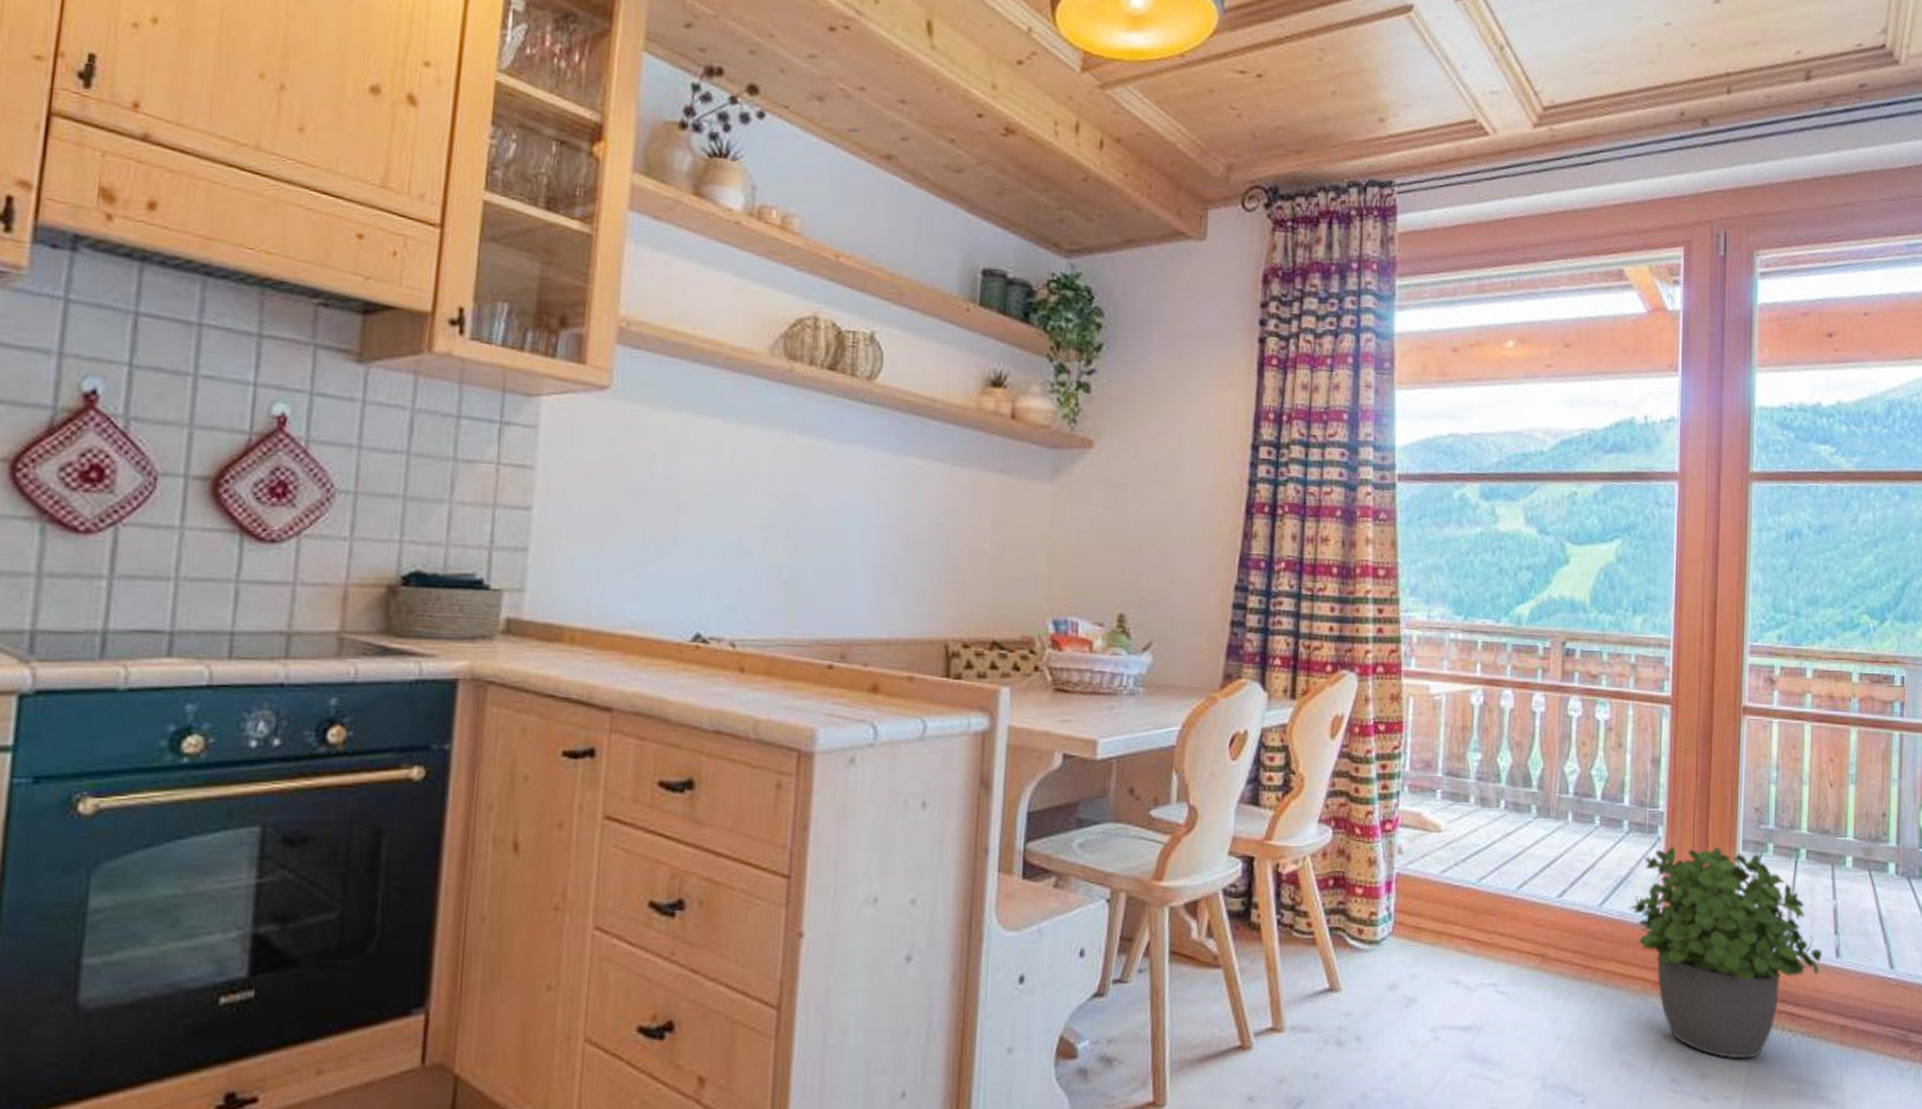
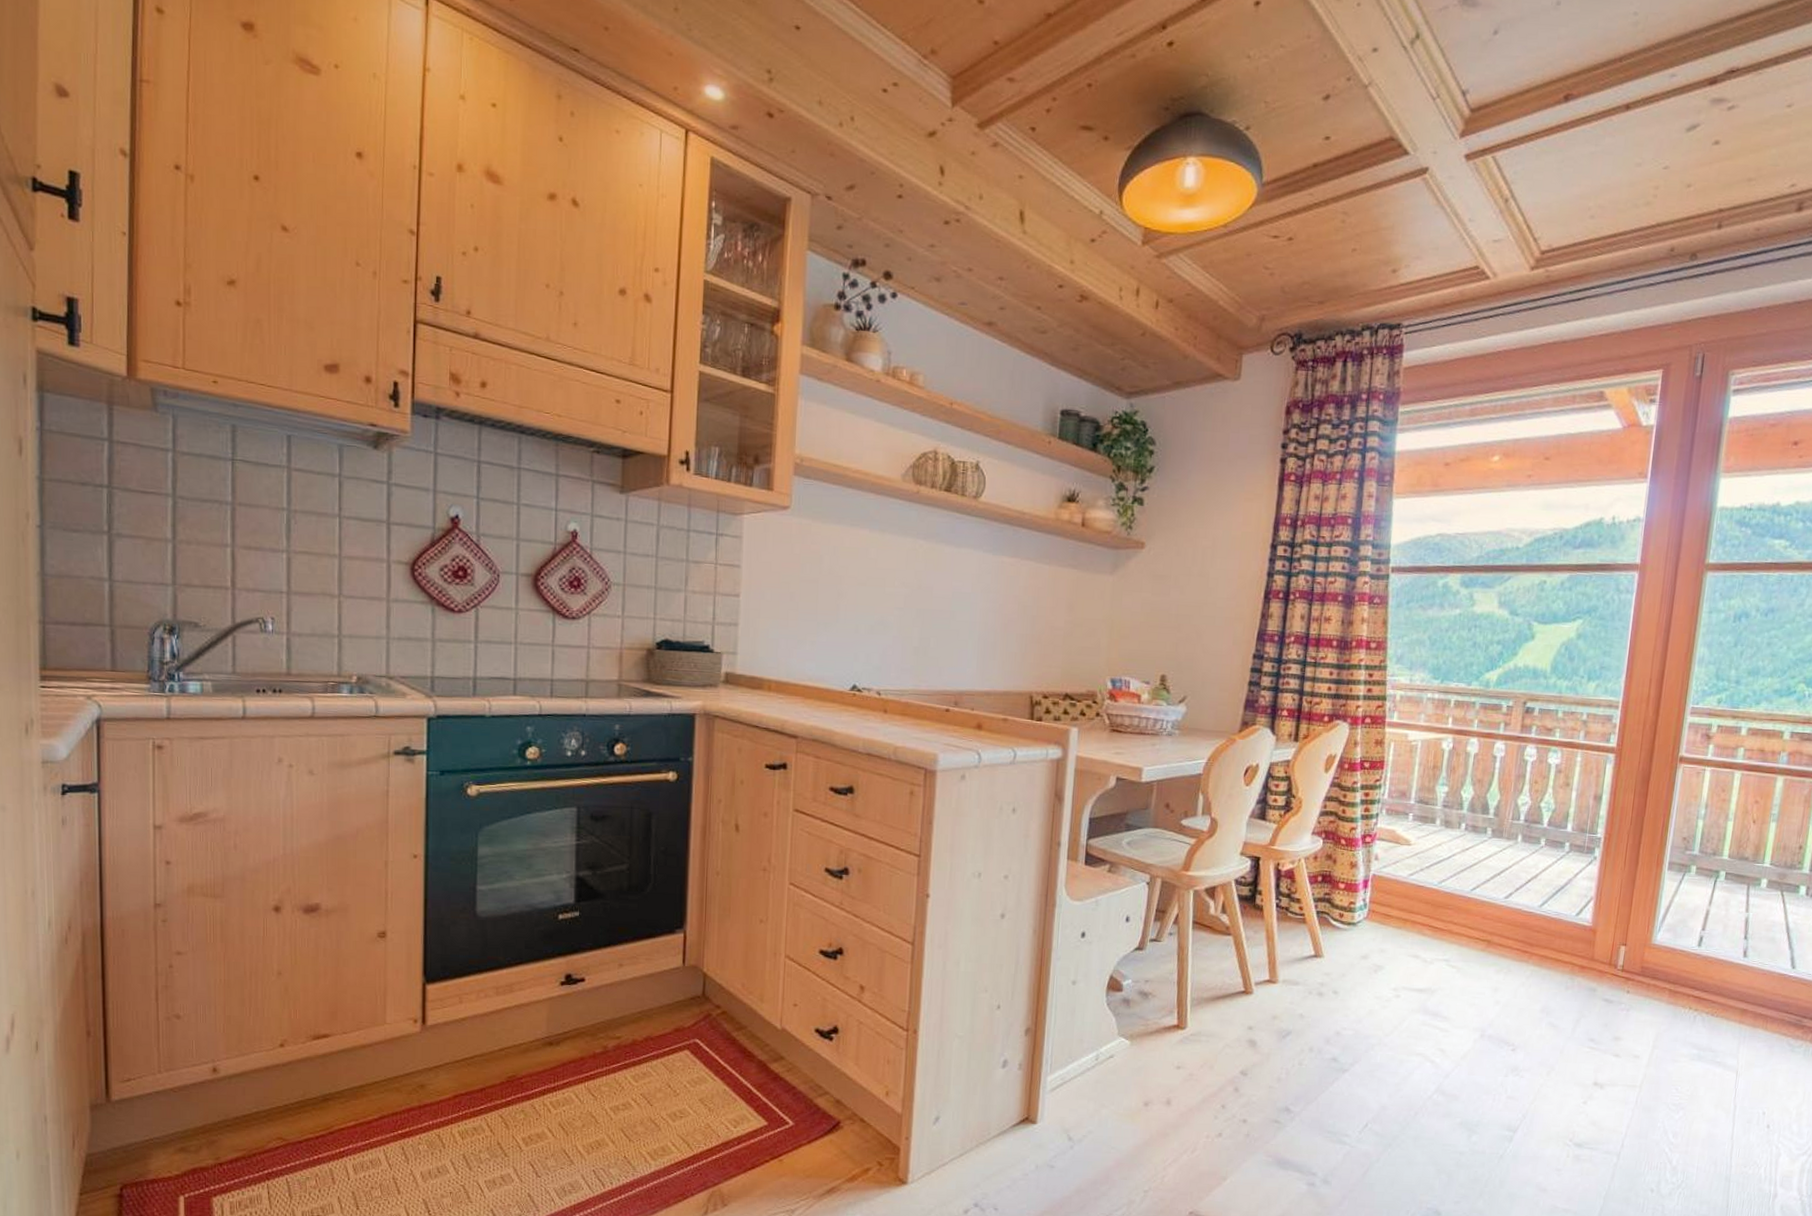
potted plant: present [1629,846,1822,1060] -> none [1564,865,1731,1029]

